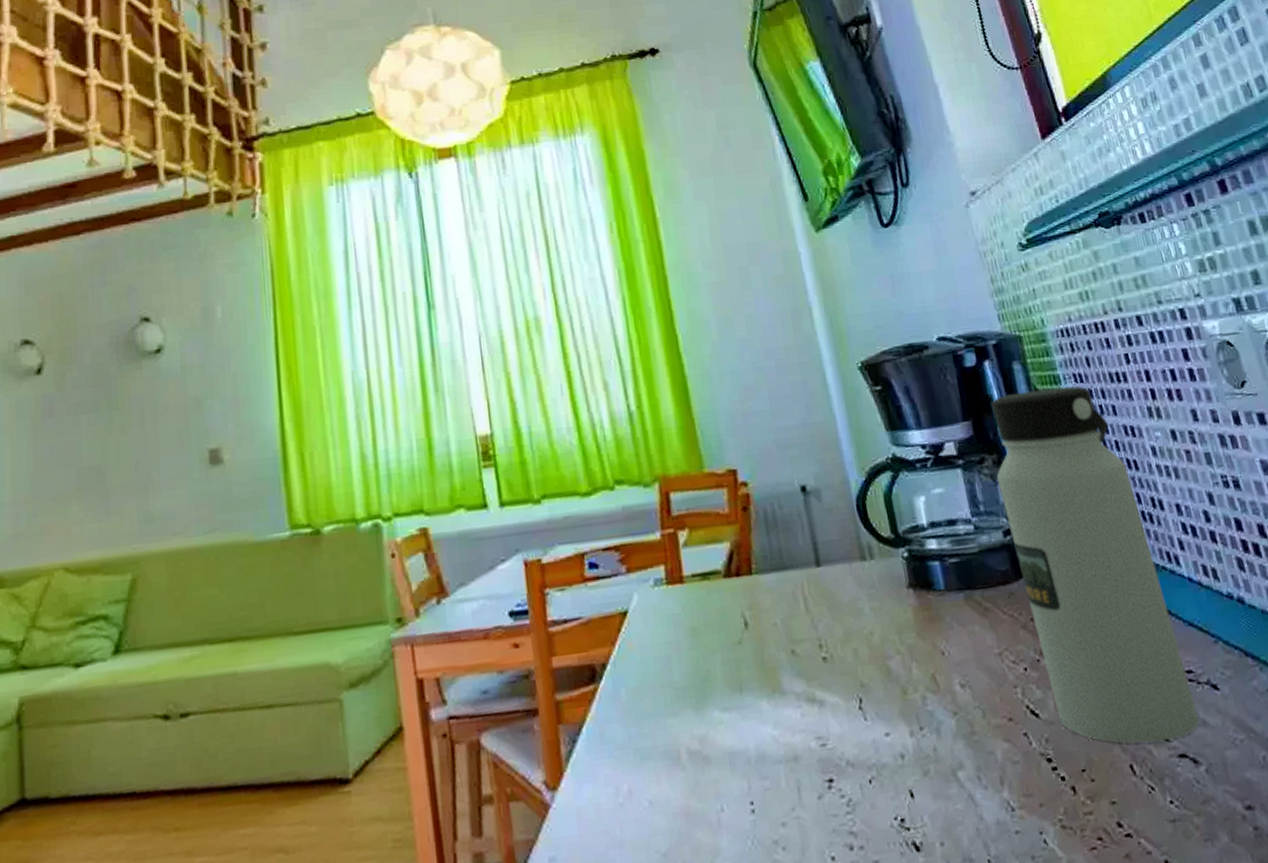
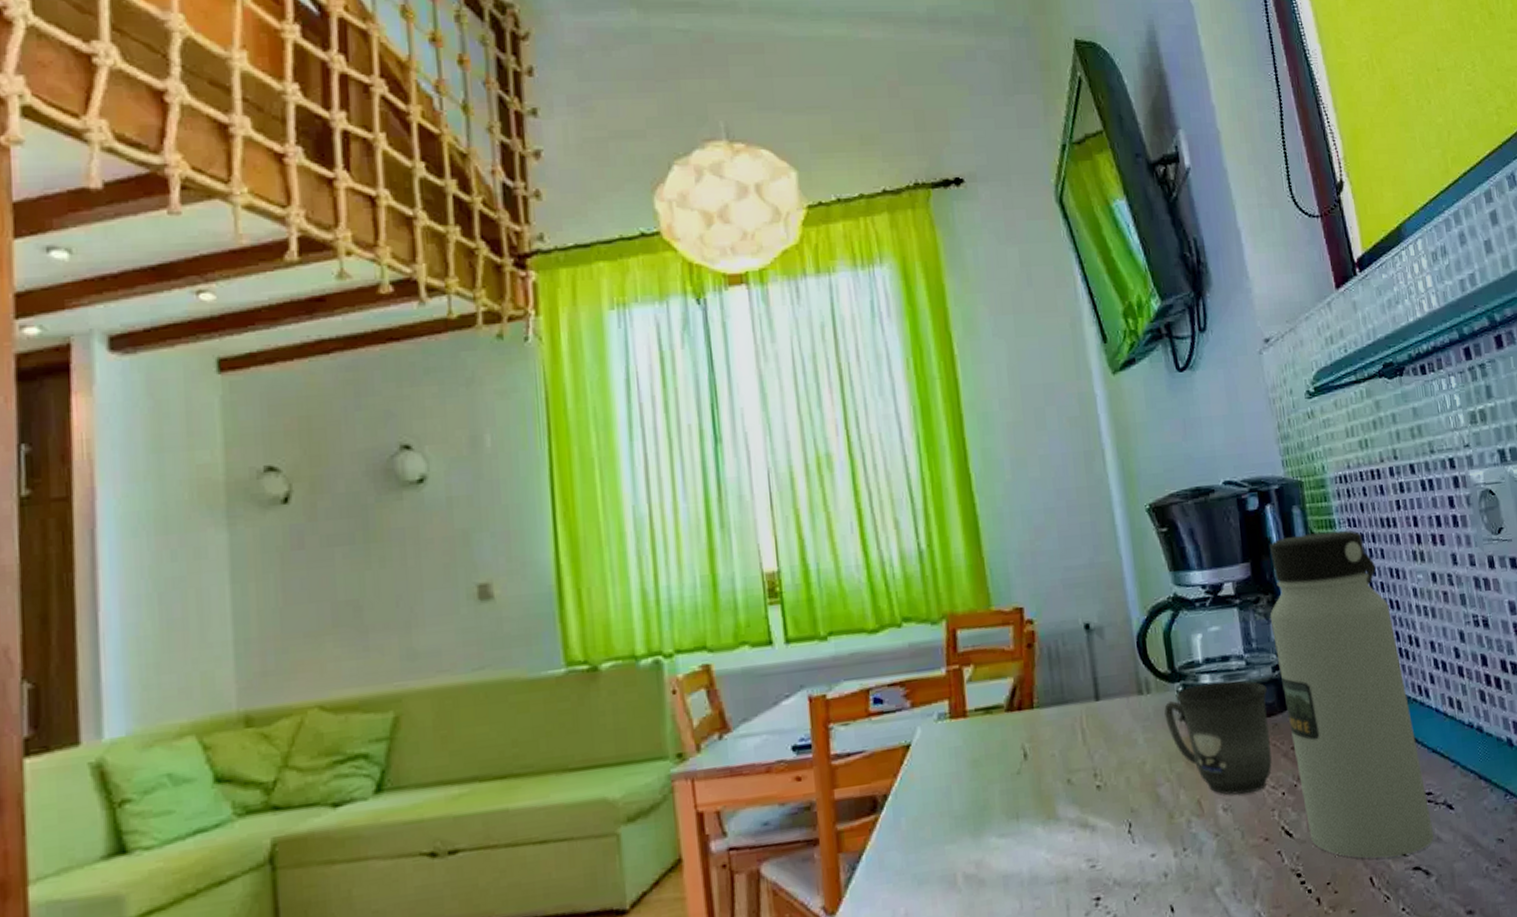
mug: none [889,546,1011,670] -> present [1164,680,1272,795]

